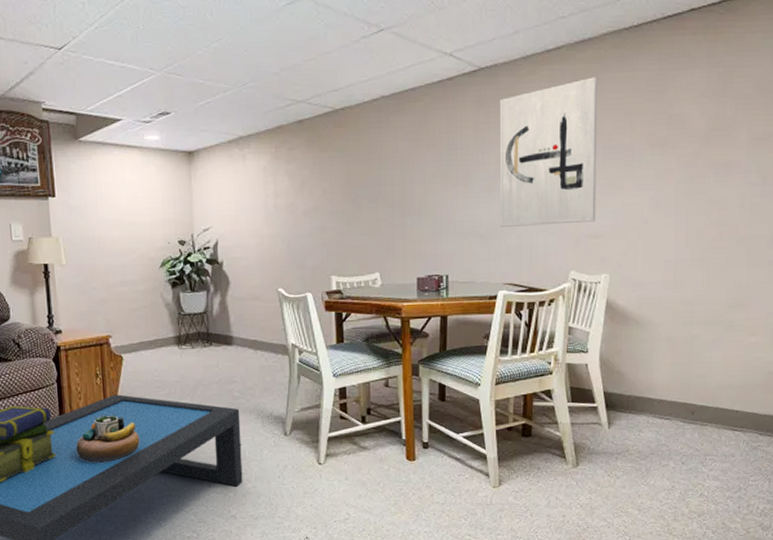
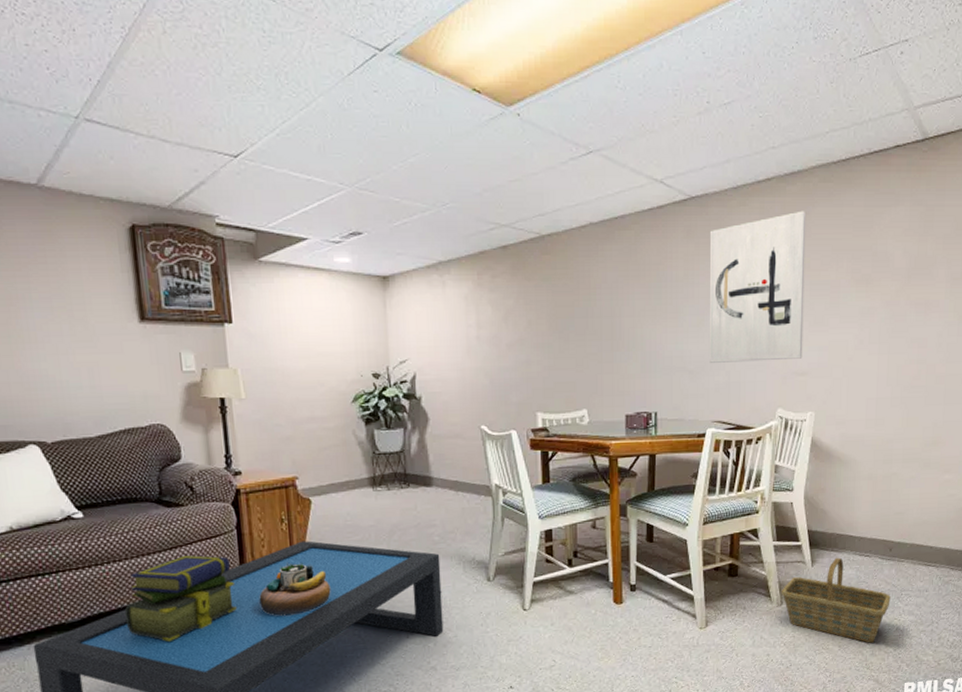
basket: none [577,420,694,508] -> present [782,557,891,643]

